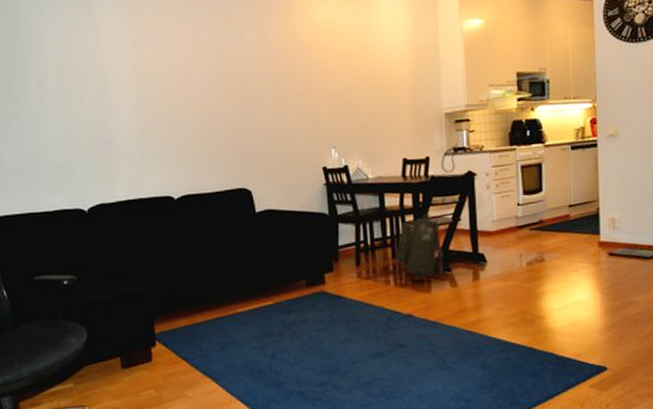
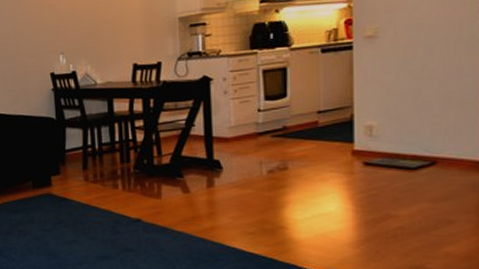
backpack: present [394,213,444,283] -> none [122,119,175,189]

